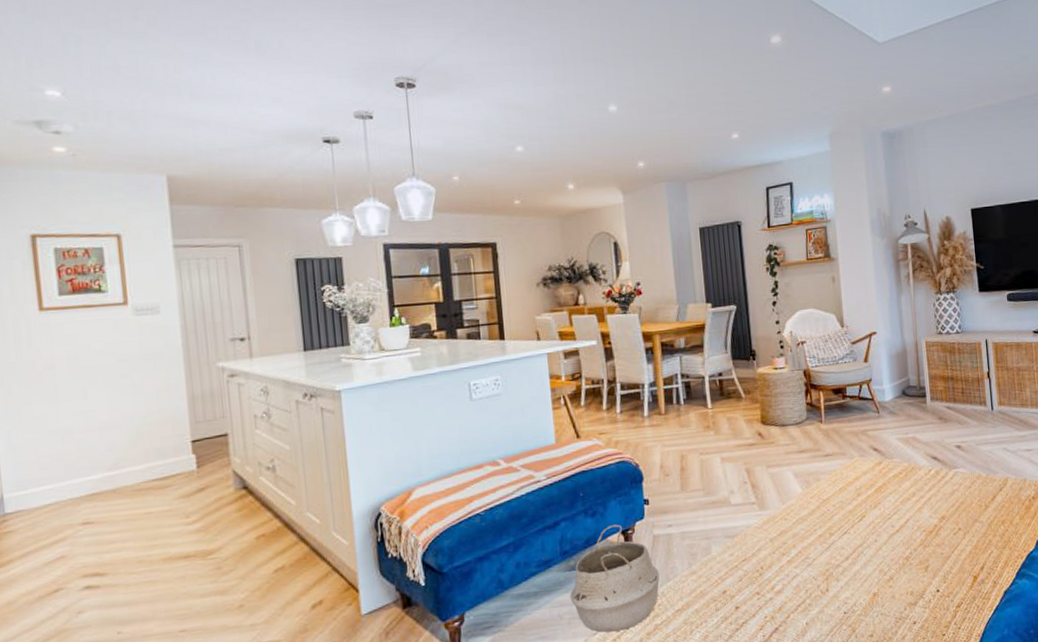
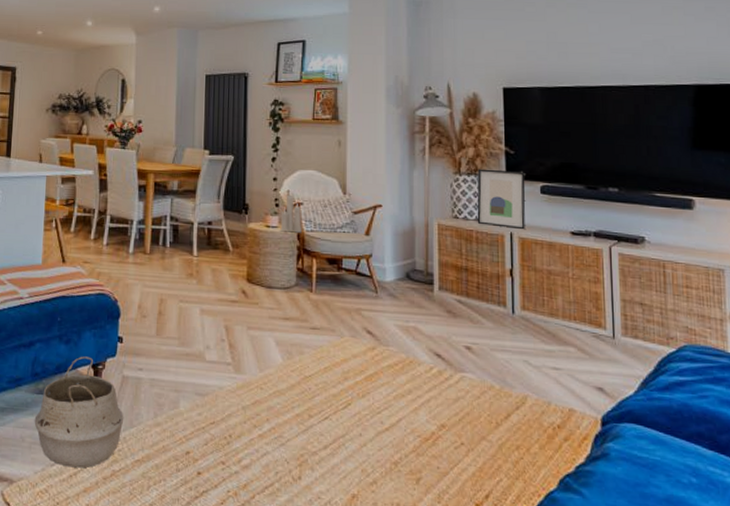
picture frame: none [955,283,997,337] -> present [477,168,526,230]

